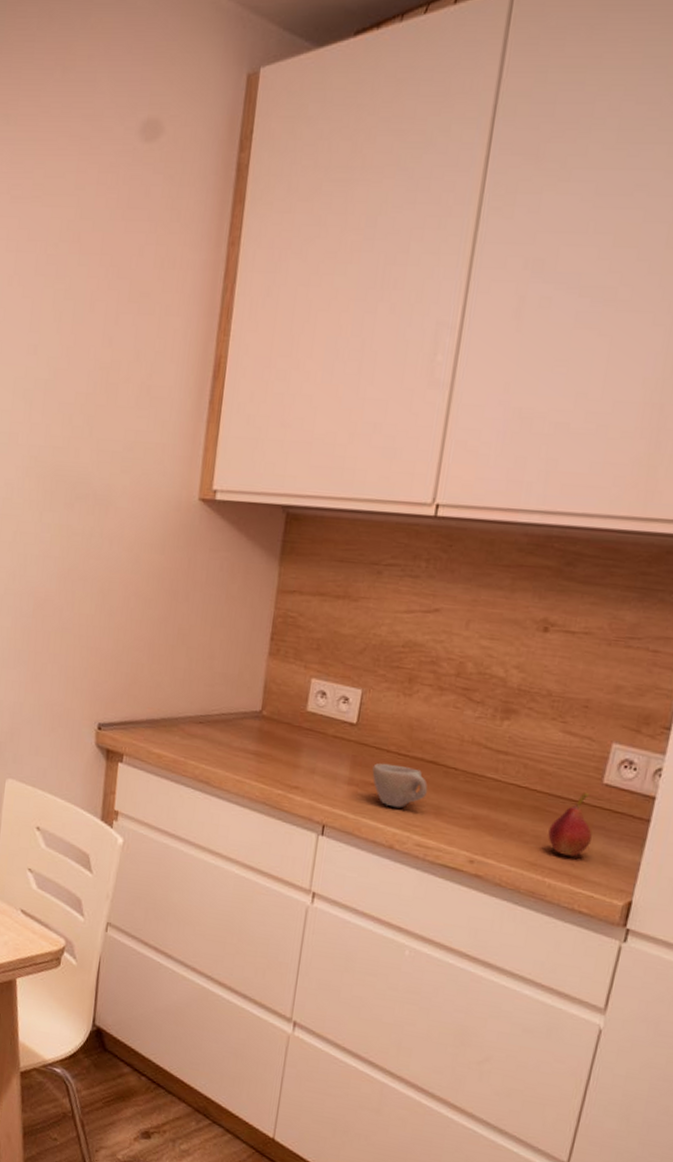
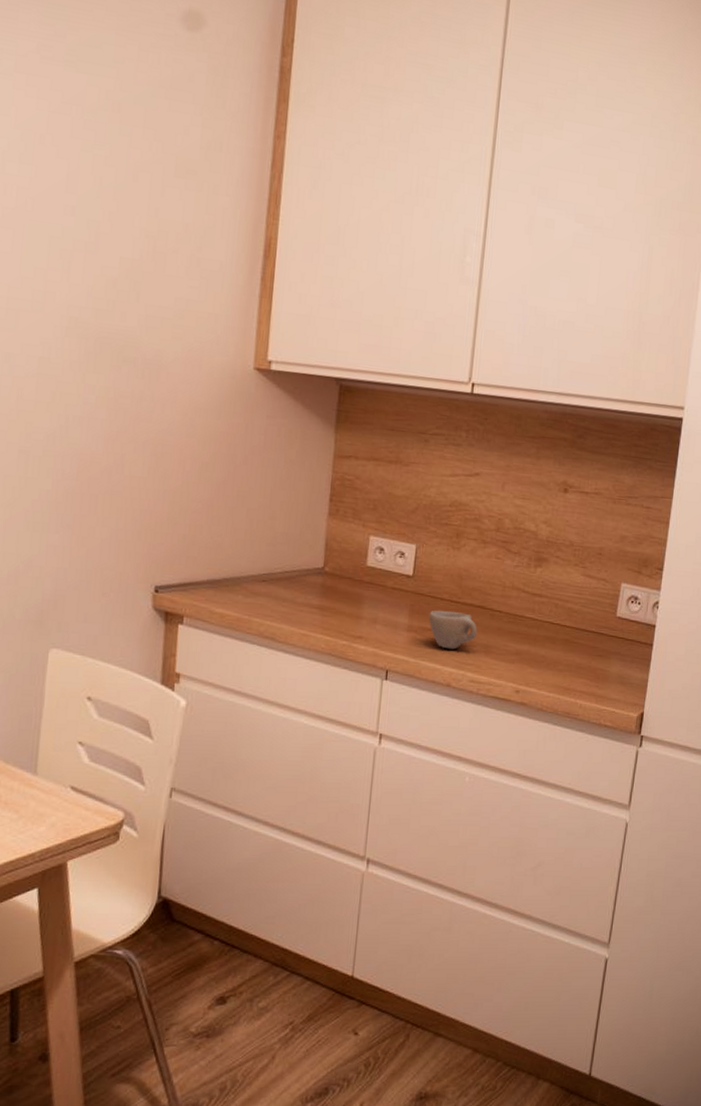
fruit: present [548,791,592,857] -> none [577,624,611,679]

